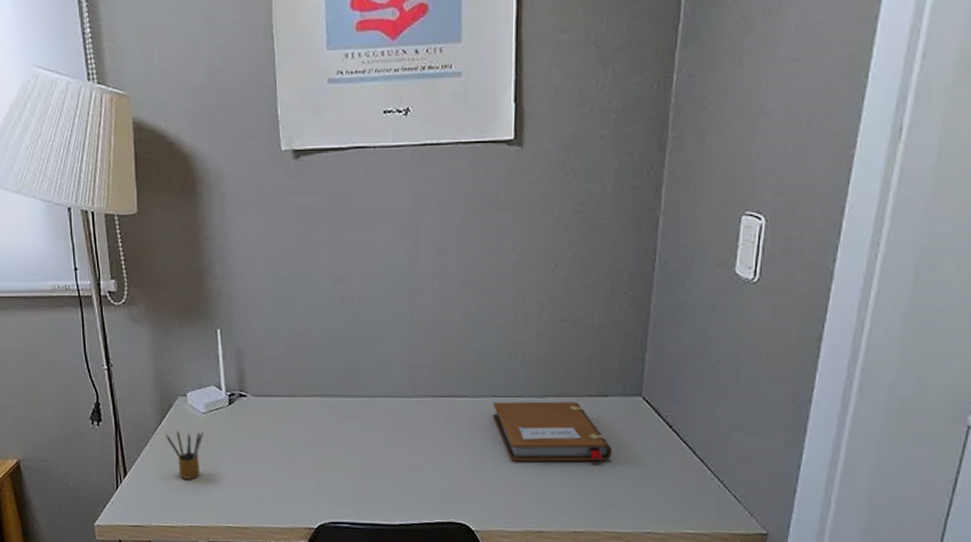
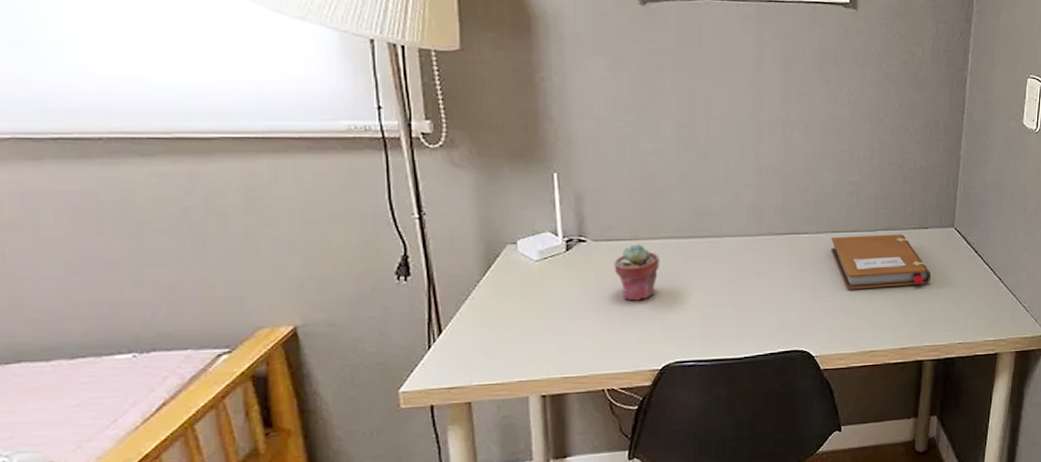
pencil box: present [166,430,204,480] -> none [491,280,537,332]
potted succulent: none [272,401,315,458] -> present [614,244,660,301]

